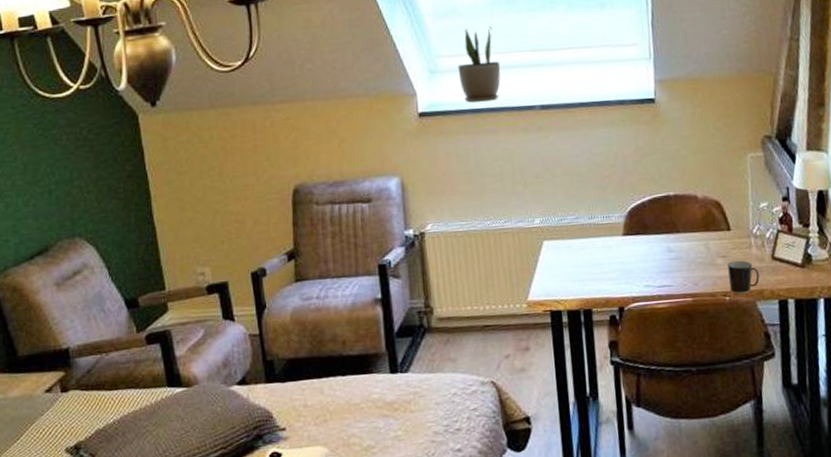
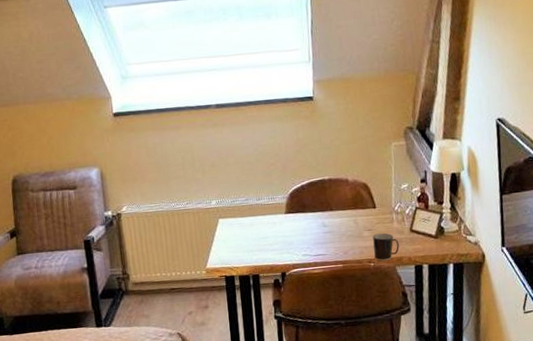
potted plant: present [457,26,501,103] -> none [145,36,182,104]

